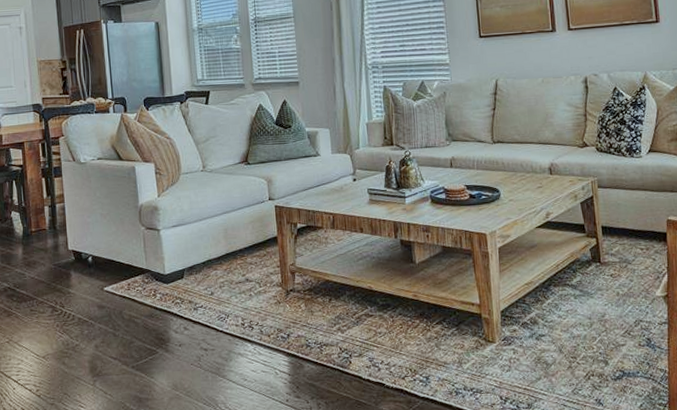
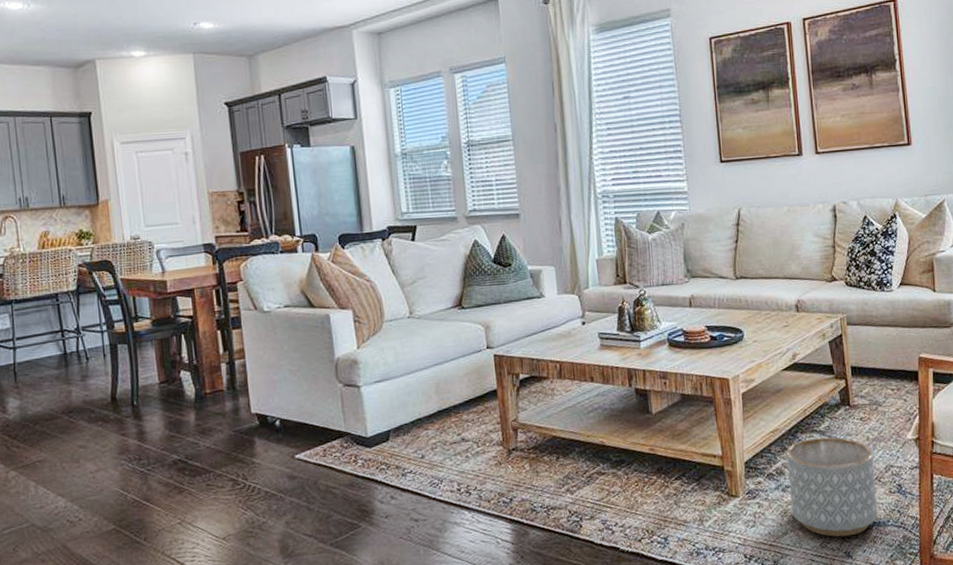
planter: none [540,291,627,385] -> present [786,437,878,537]

